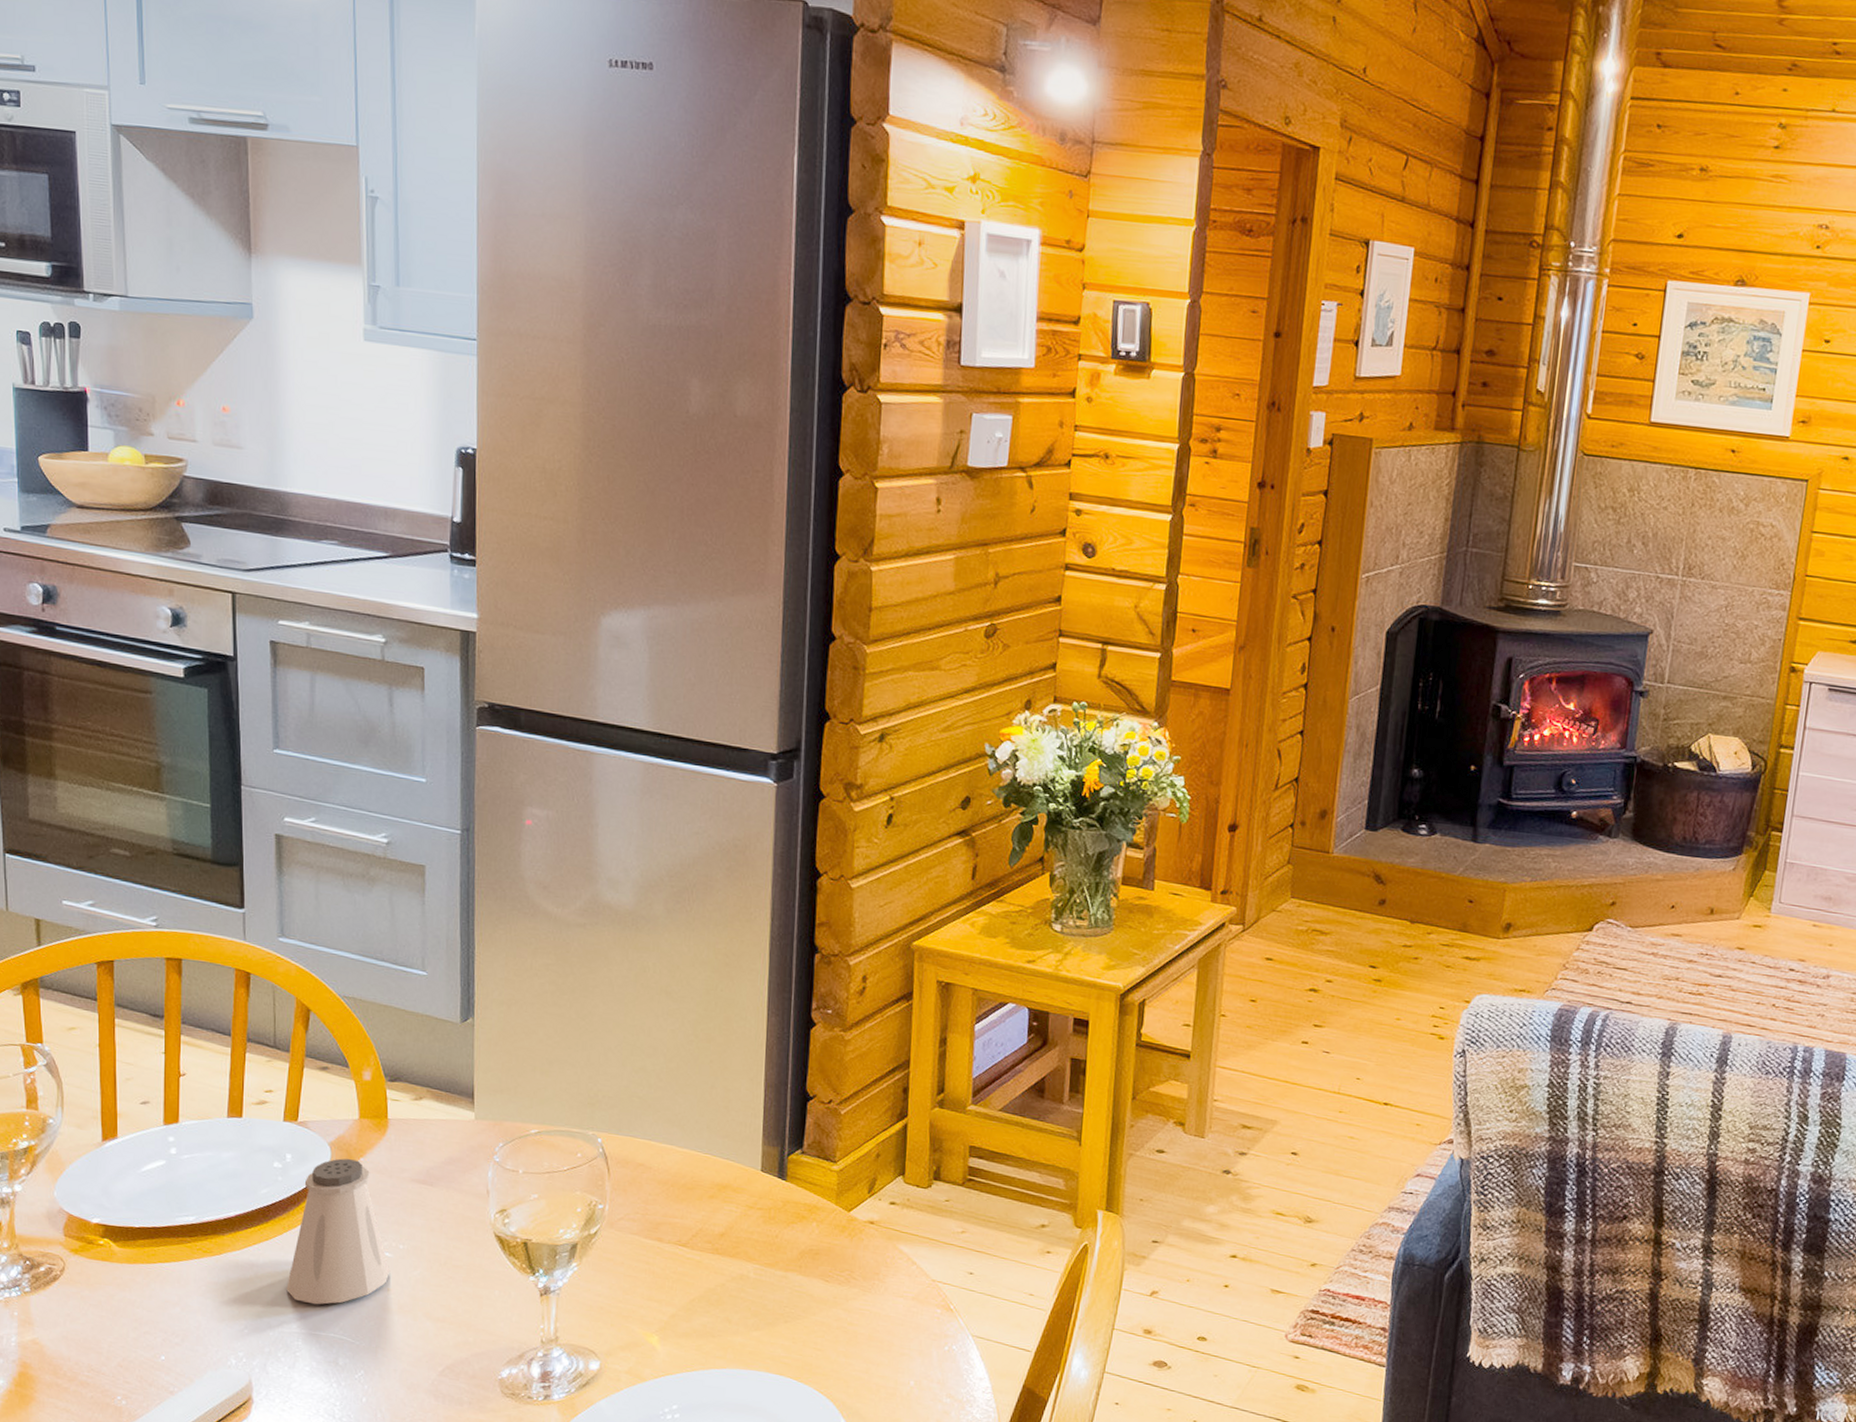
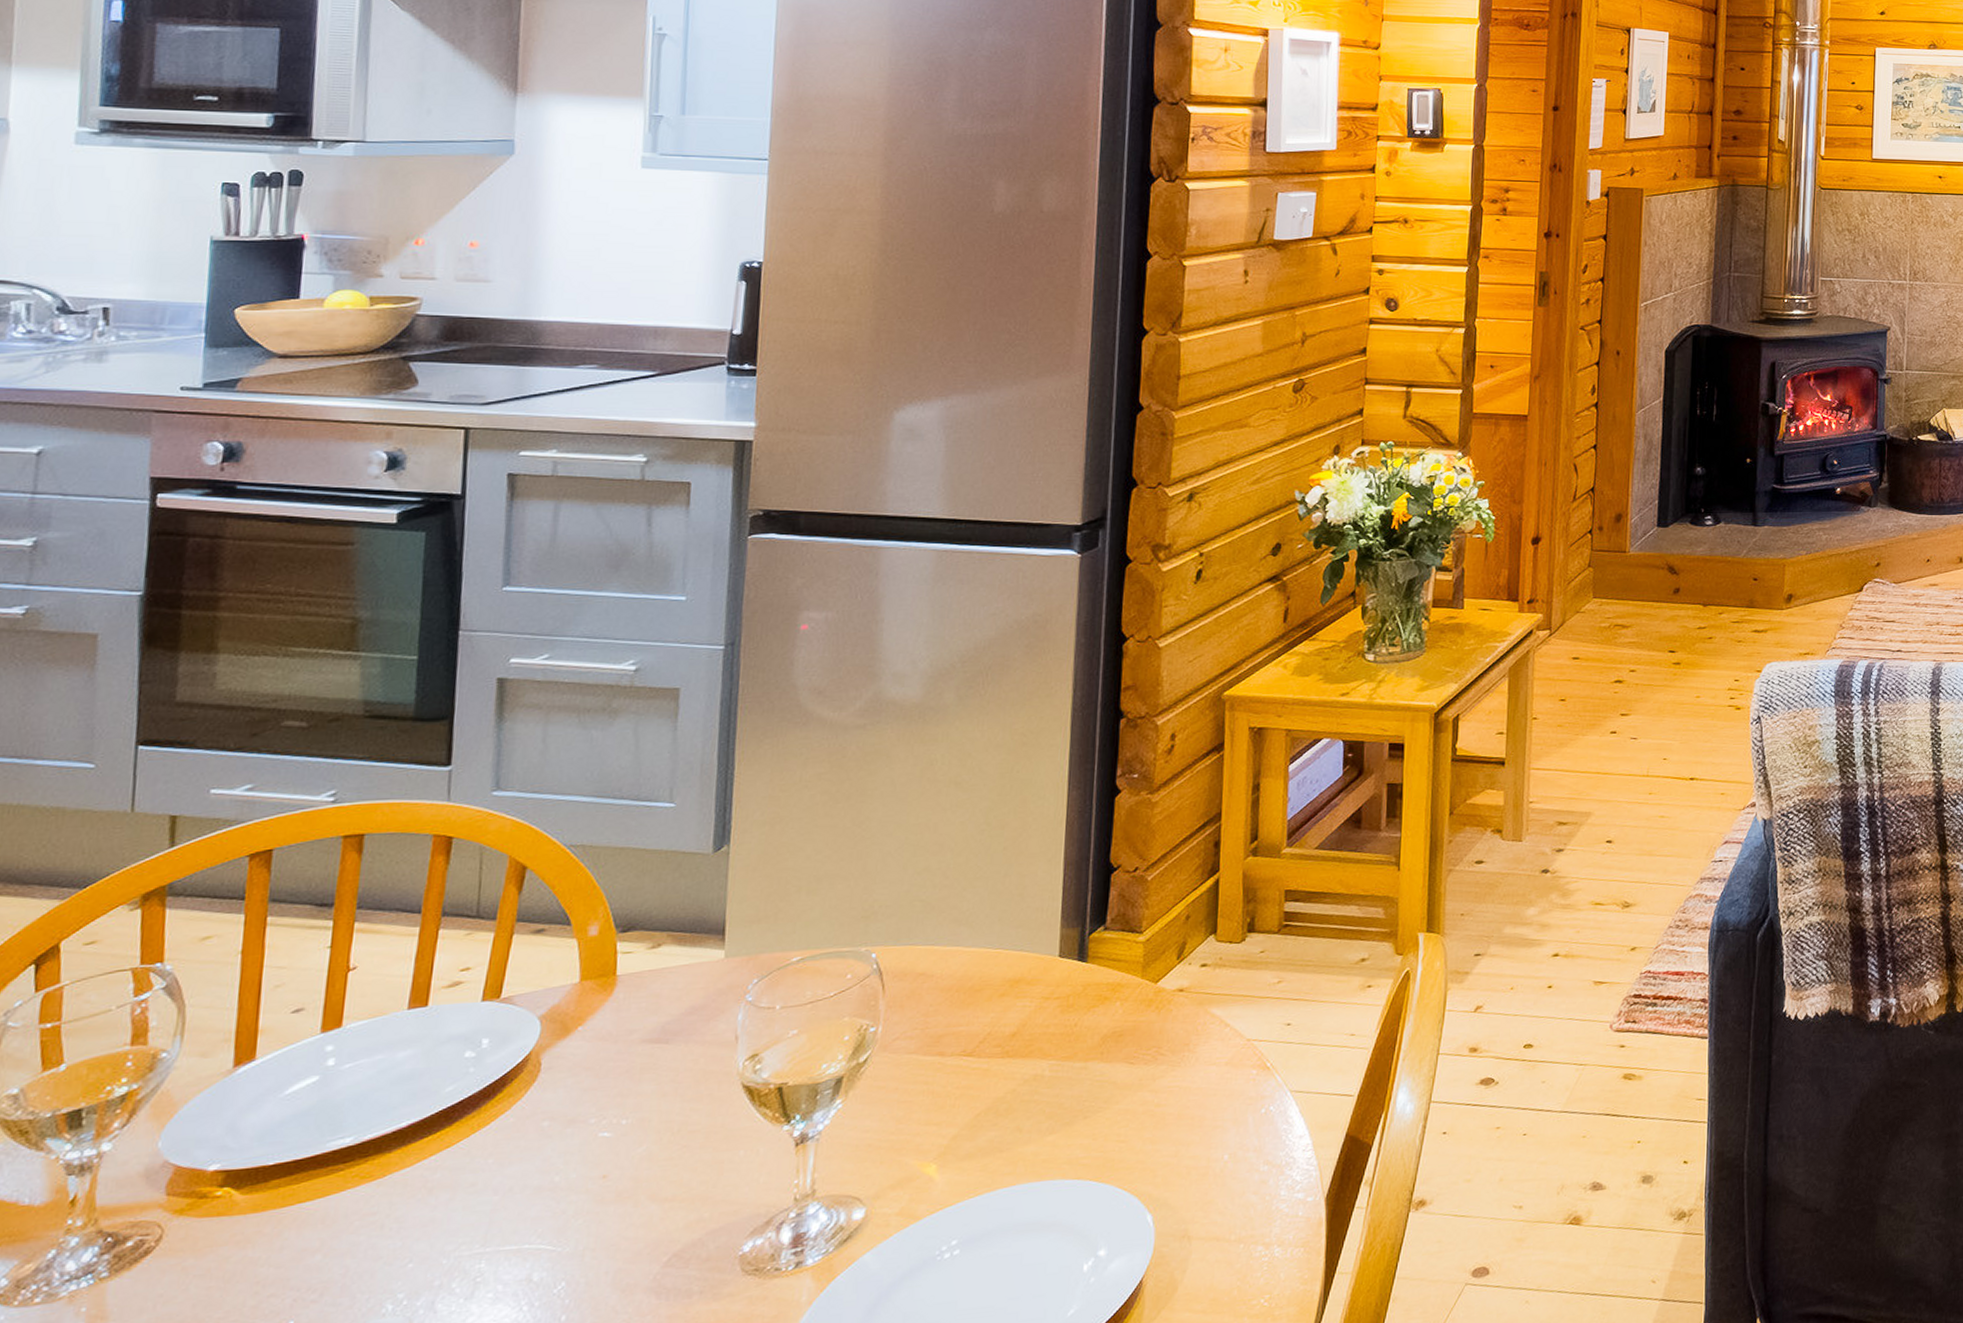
saltshaker: present [286,1158,391,1305] -> none [469,1029,608,1214]

